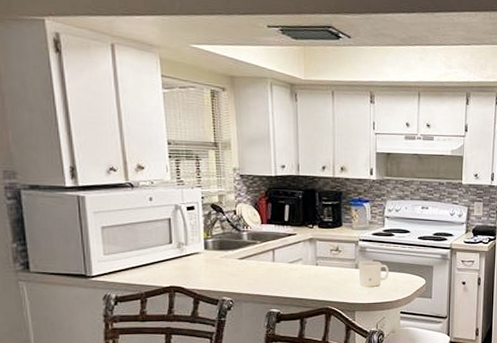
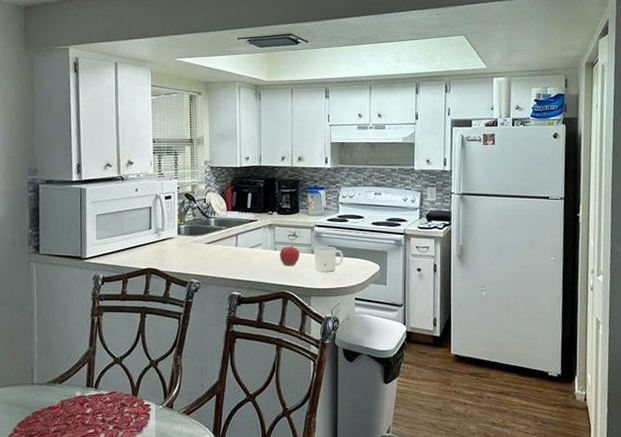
fruit: none [321,261,344,282] -> present [279,246,300,266]

